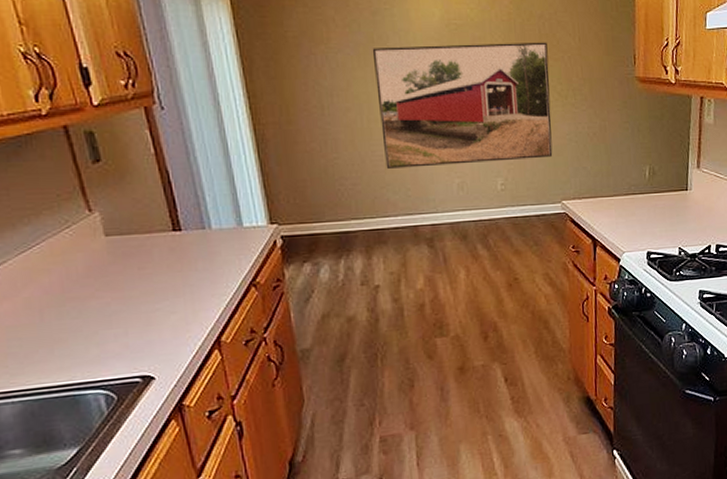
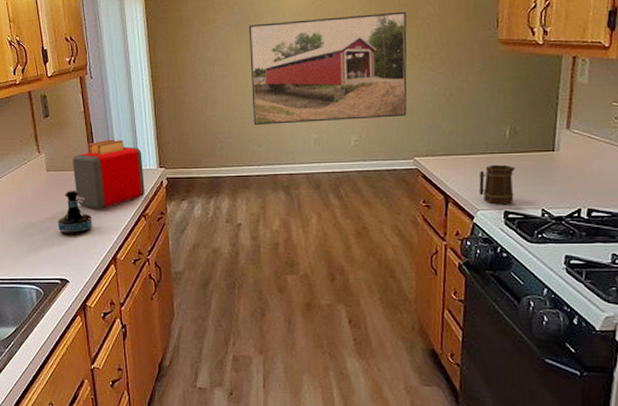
tequila bottle: none [129,258,182,319] -> present [58,190,92,235]
toaster: none [144,190,253,282] -> present [73,139,145,209]
mug: none [623,205,655,246] -> present [479,164,516,205]

